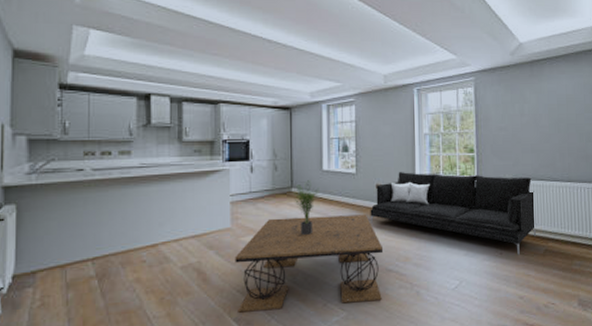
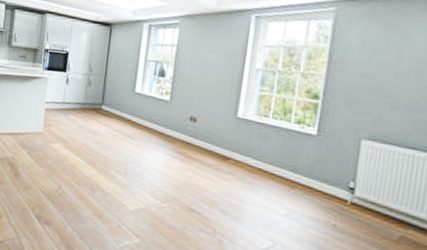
coffee table: present [235,214,384,313] -> none [40,131,189,237]
potted plant: present [292,180,318,235] -> none [102,100,128,155]
sofa: present [370,172,537,255] -> none [177,108,399,233]

